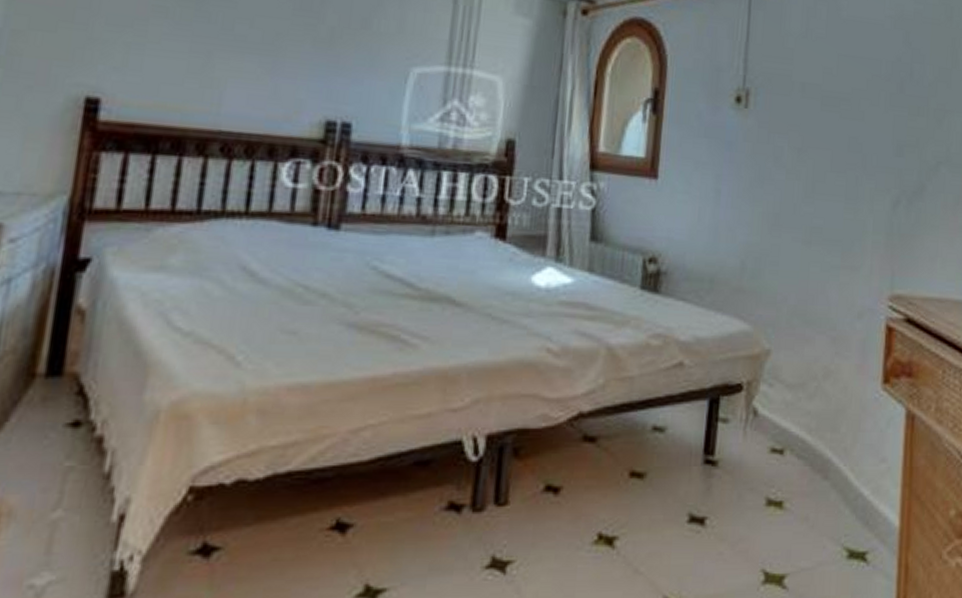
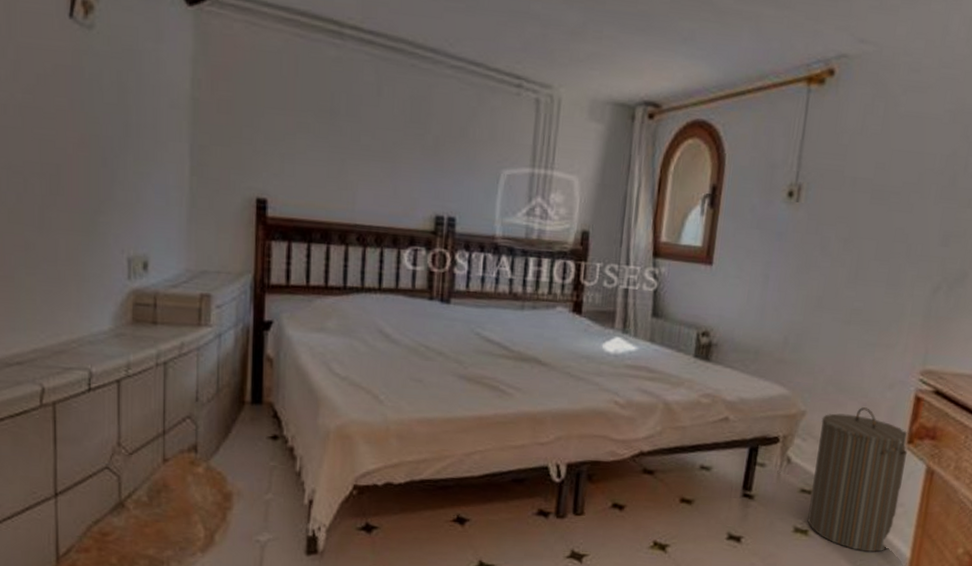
laundry hamper: none [780,342,885,525] -> present [807,407,909,553]

